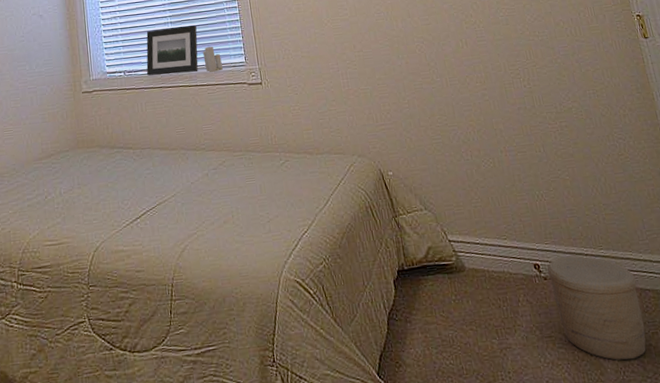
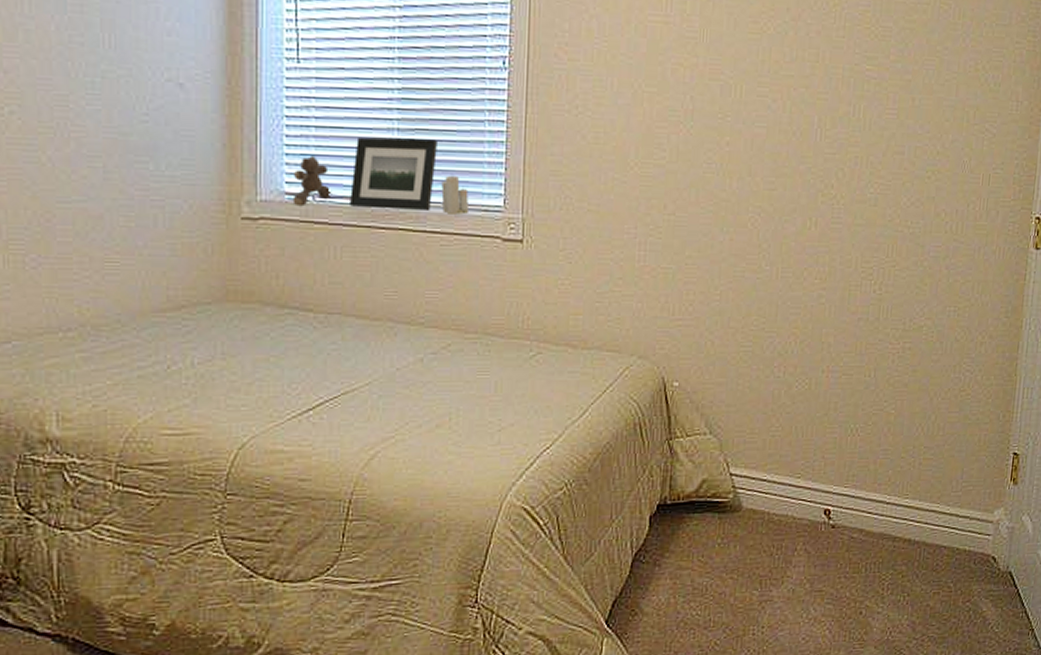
stuffed bear: none [111,47,136,80] -> present [292,156,332,207]
basket: present [547,256,647,361] -> none [836,503,934,620]

